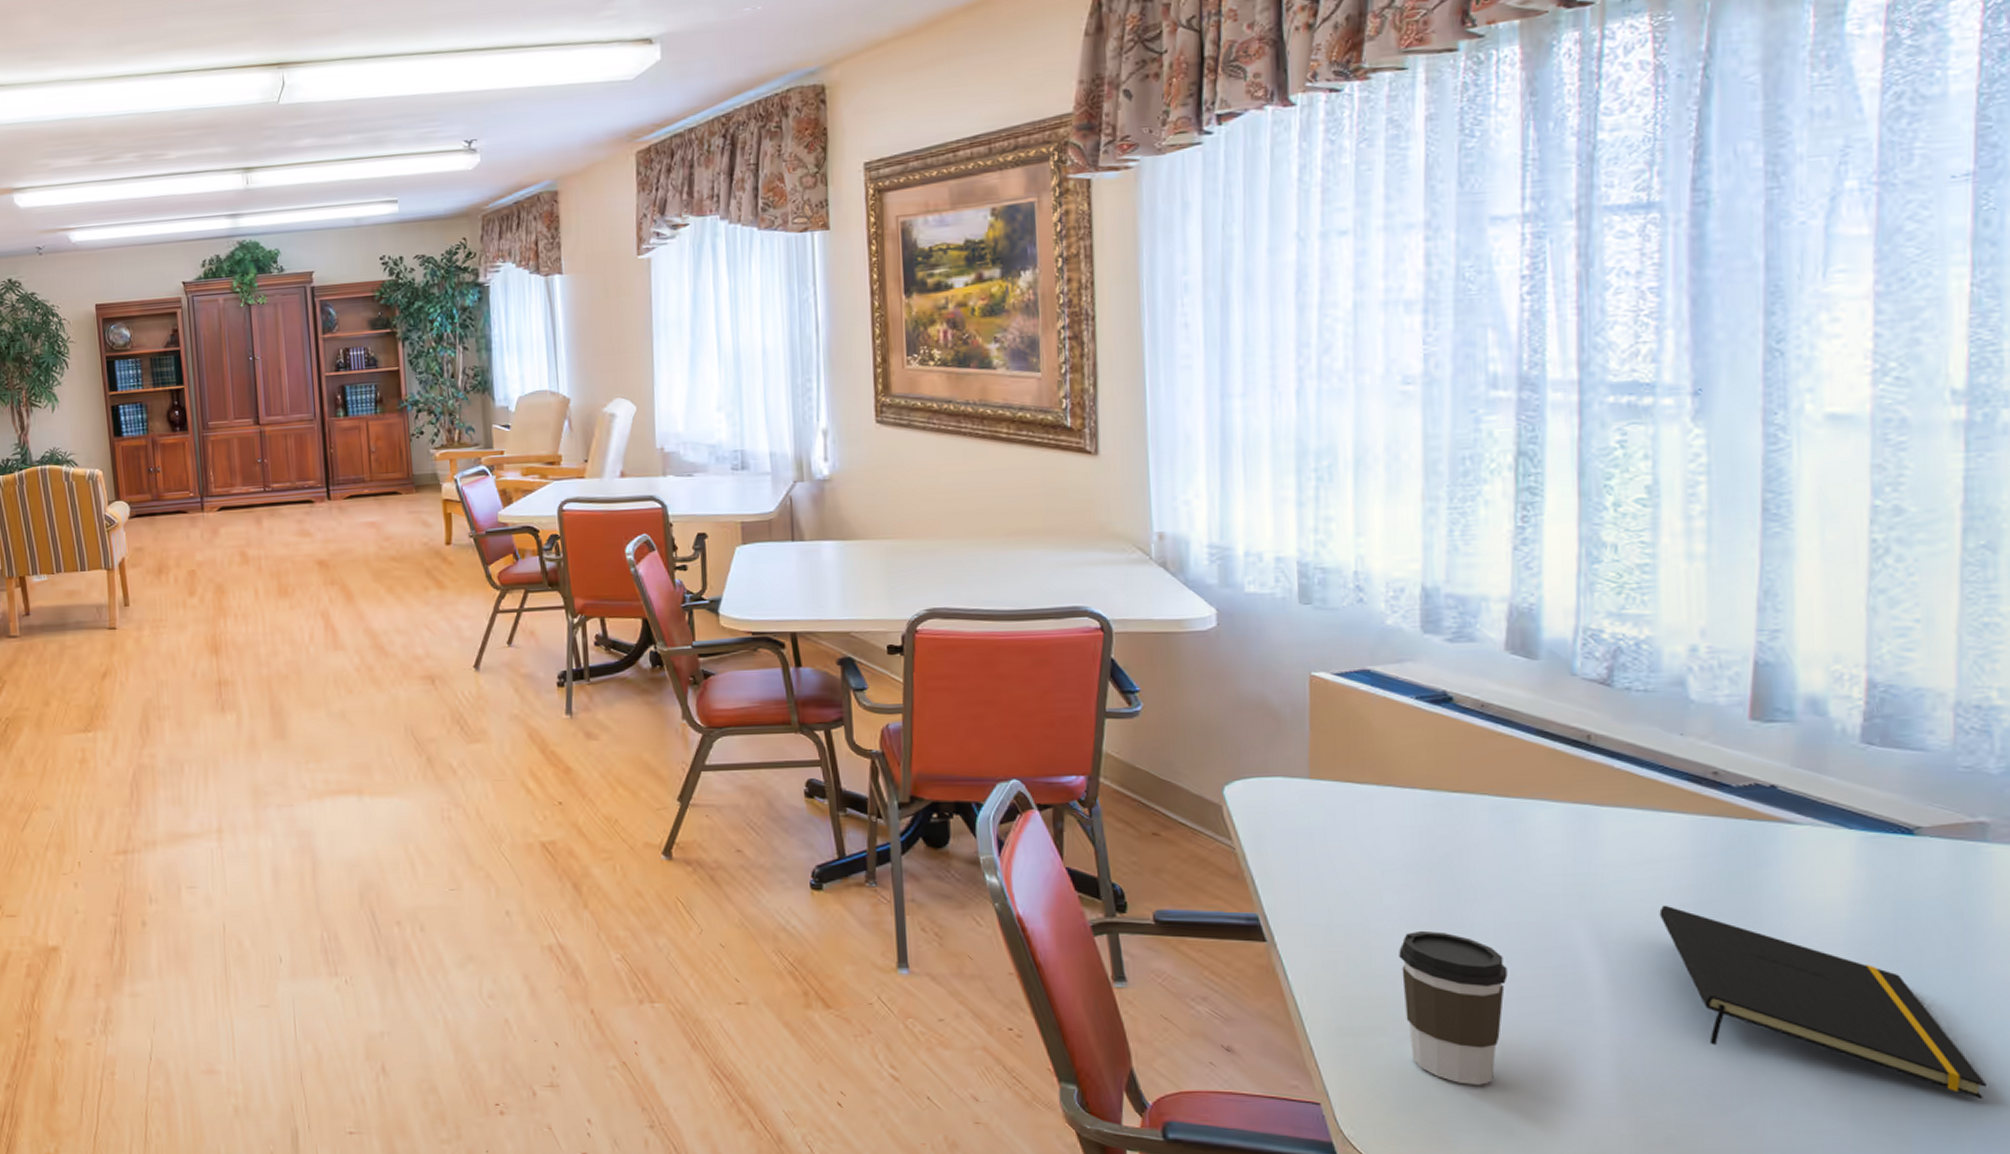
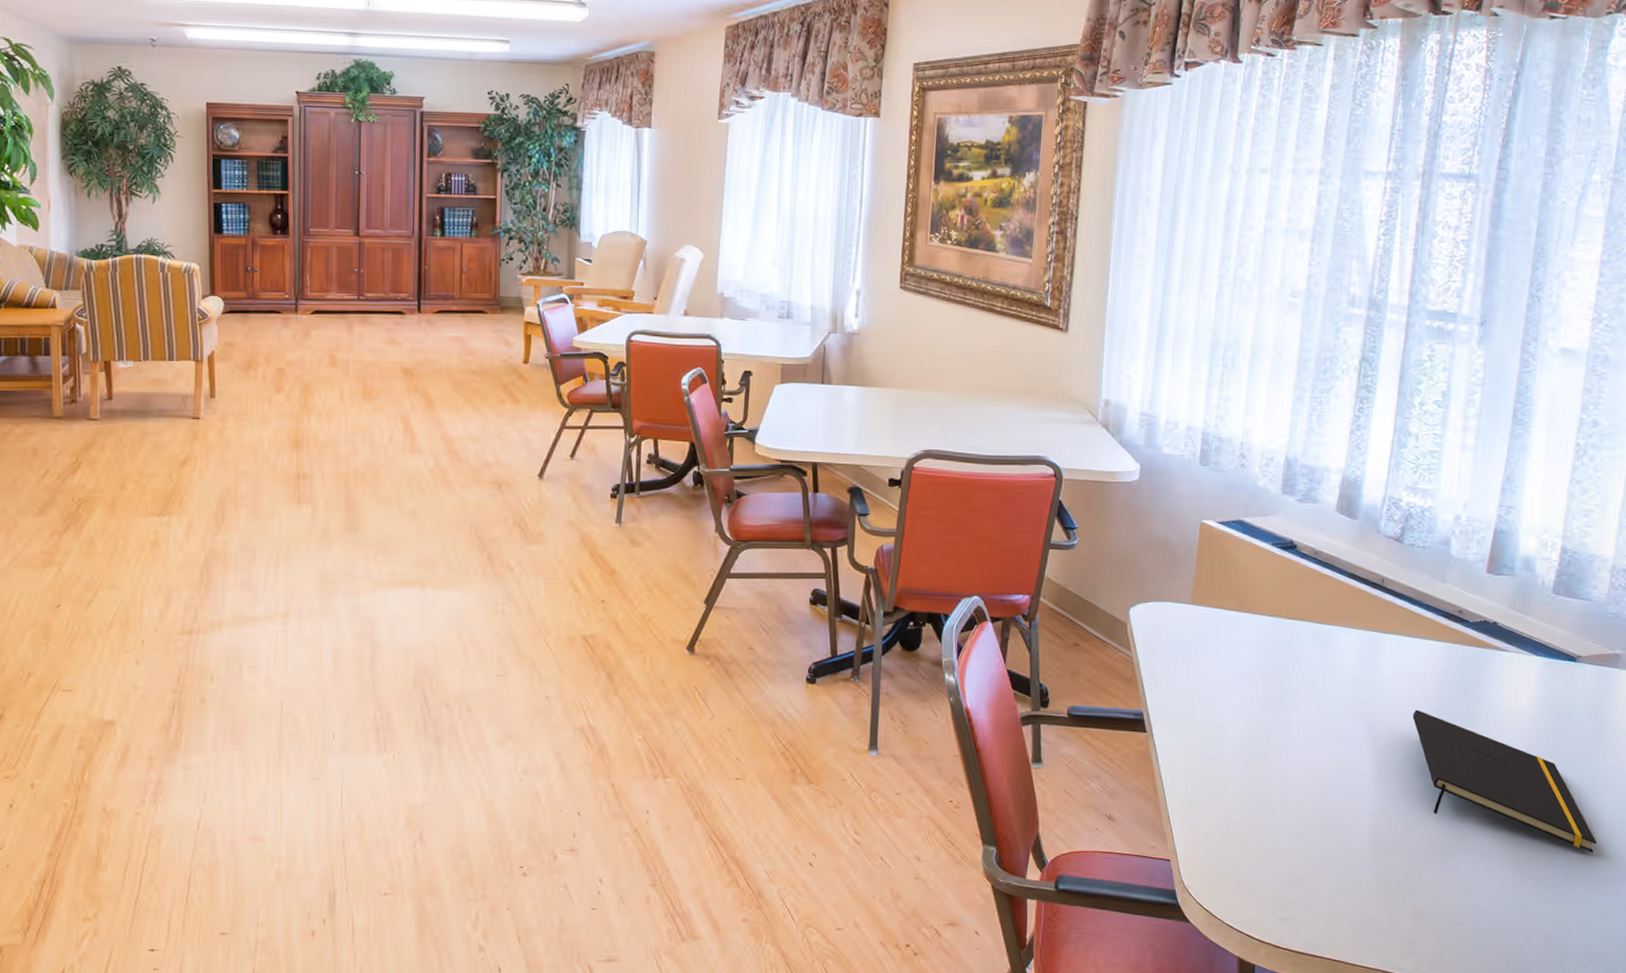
coffee cup: present [1399,930,1508,1085] -> none [1237,725,1309,845]

